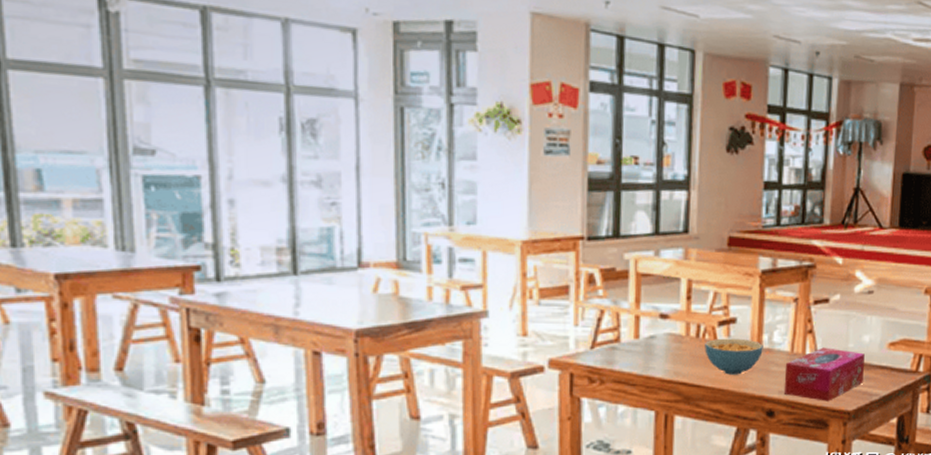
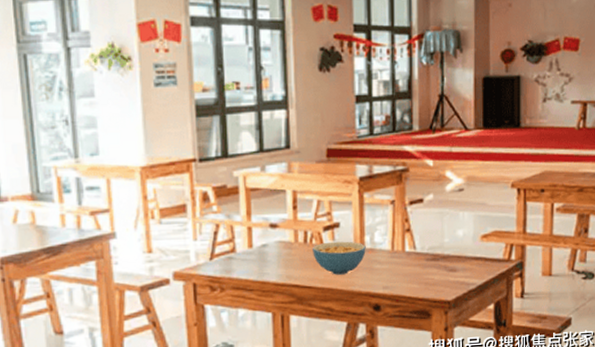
tissue box: present [783,347,865,401] -> none [387,243,460,293]

